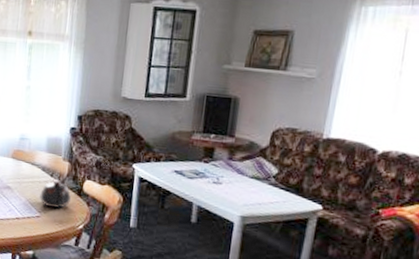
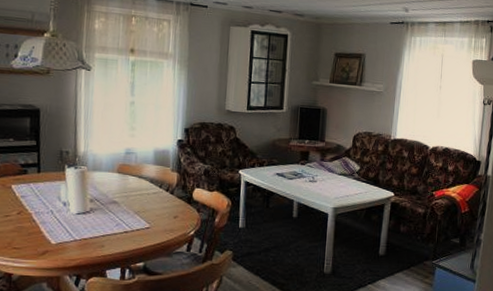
teapot: present [39,179,72,209] -> none [148,189,182,218]

